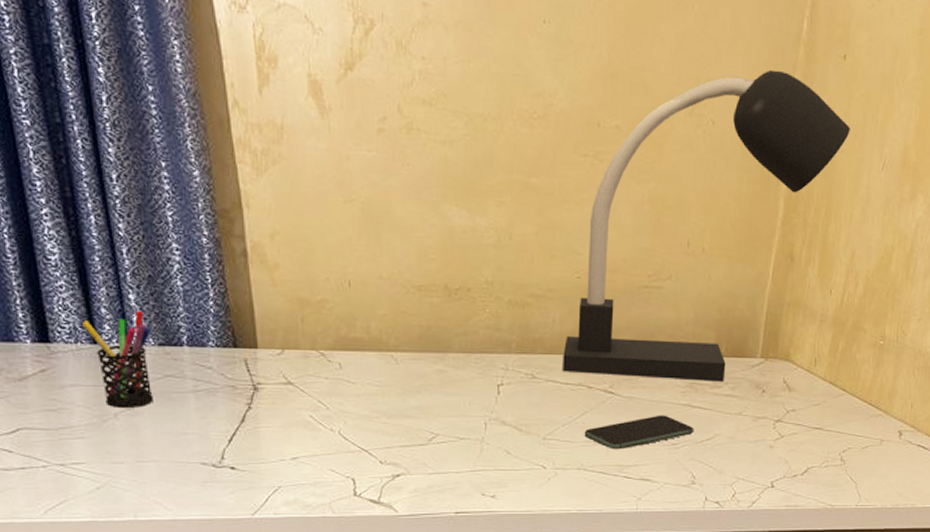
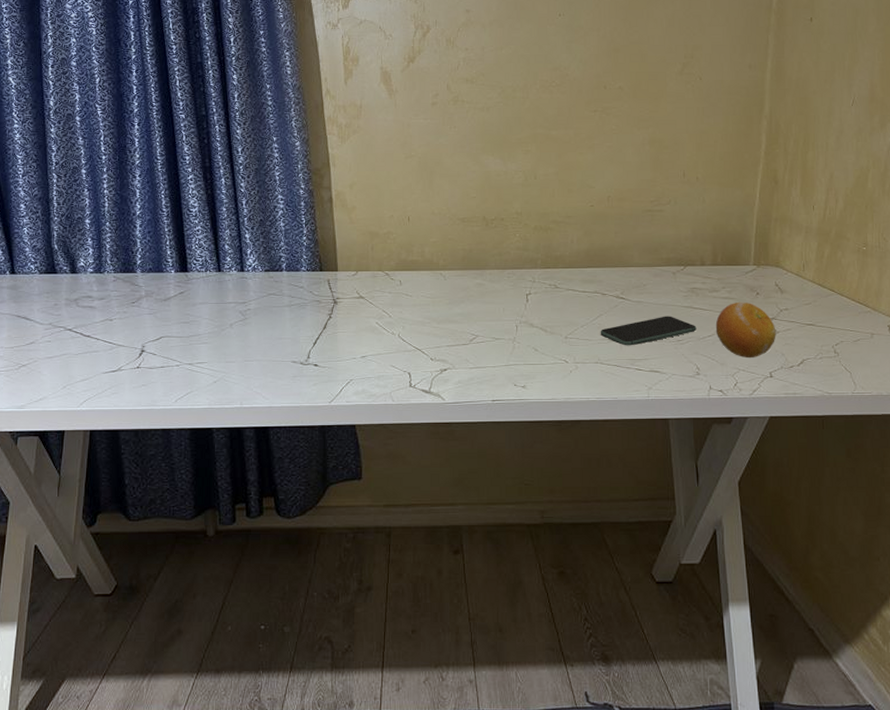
pen holder: present [83,310,153,409] -> none [212,245,260,320]
desk lamp: present [563,69,850,382] -> none [580,34,821,287]
fruit: none [715,400,781,466] -> present [715,301,776,359]

